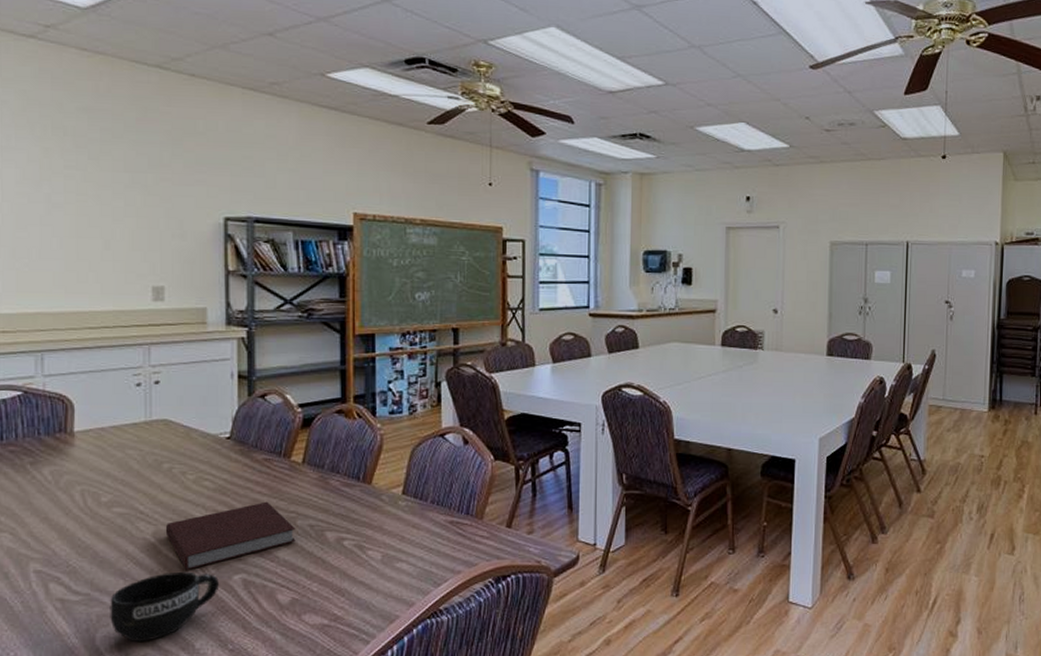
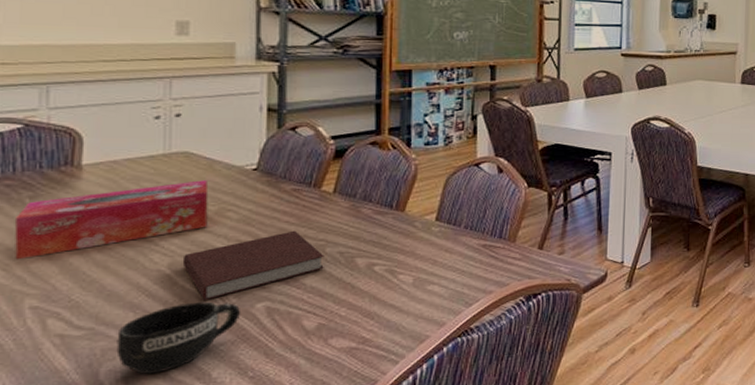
tissue box: none [19,448,187,525] -> present [15,180,209,260]

